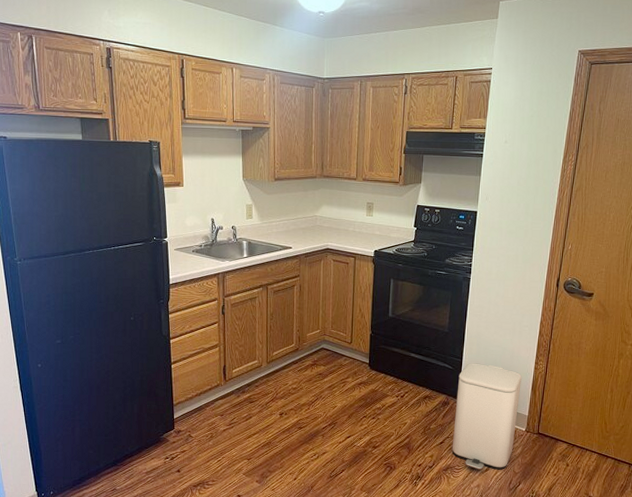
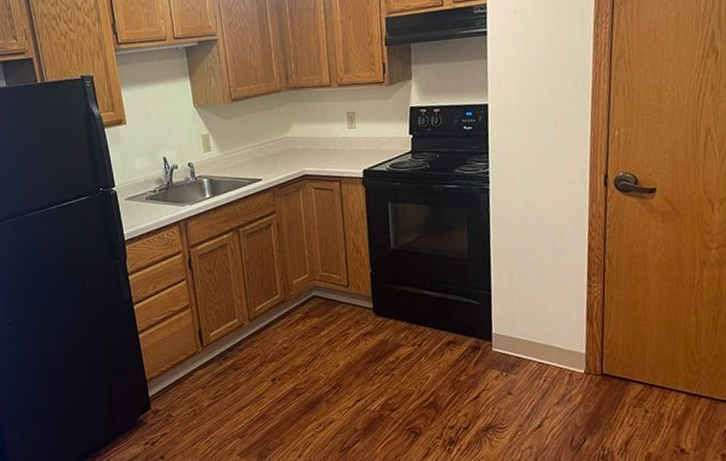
pedal bin: present [452,363,522,470] -> none [488,294,572,427]

